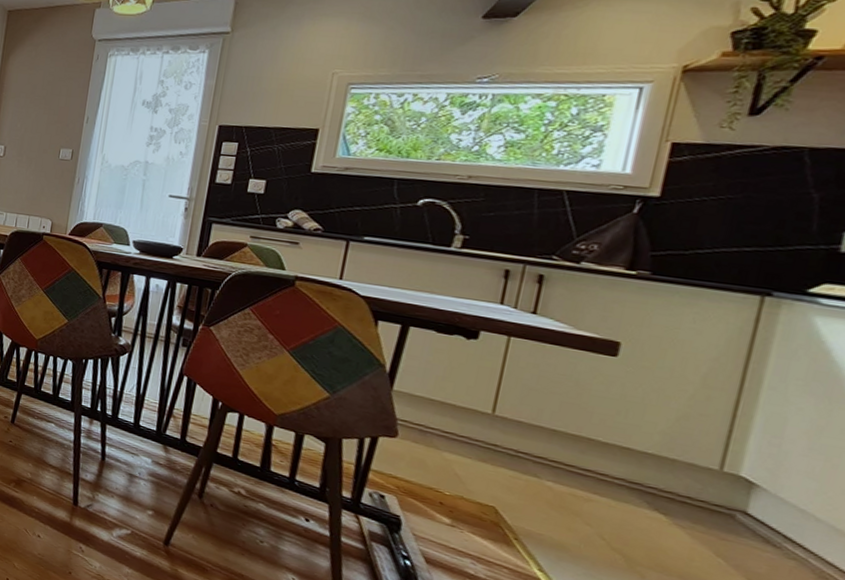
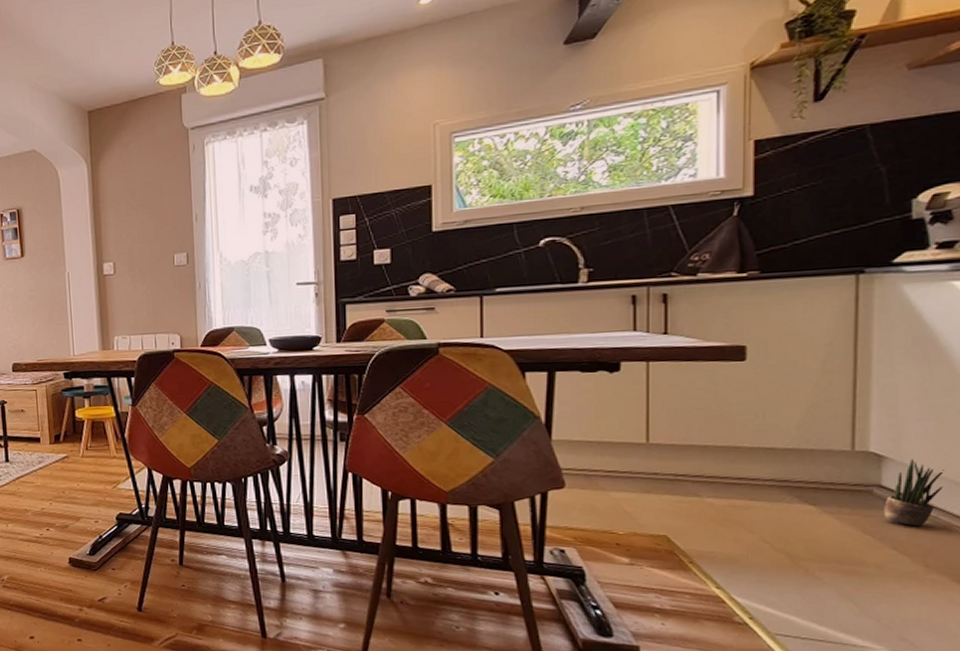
potted plant: none [743,493,826,565] -> present [884,458,946,527]

